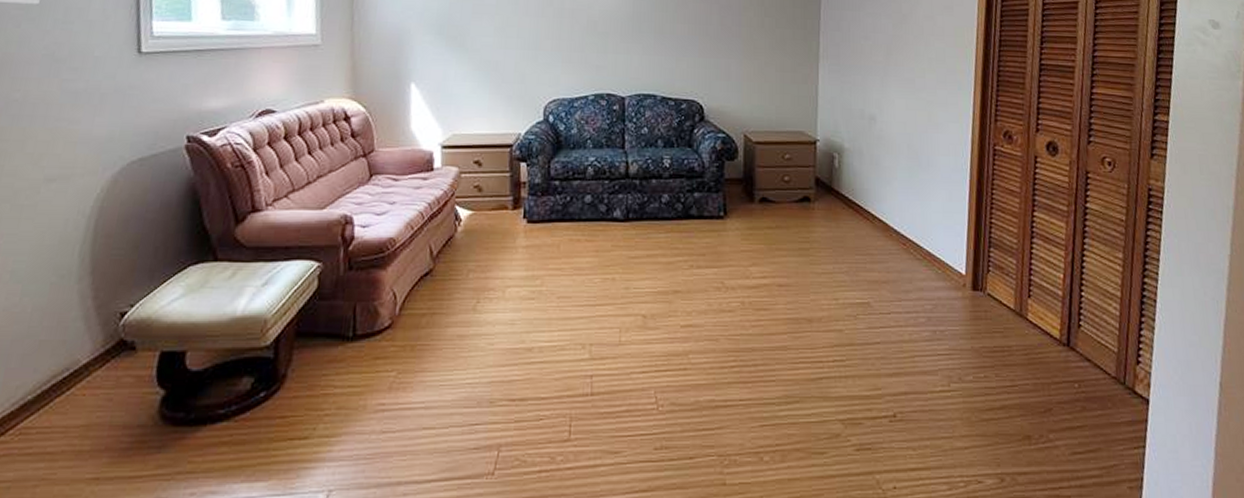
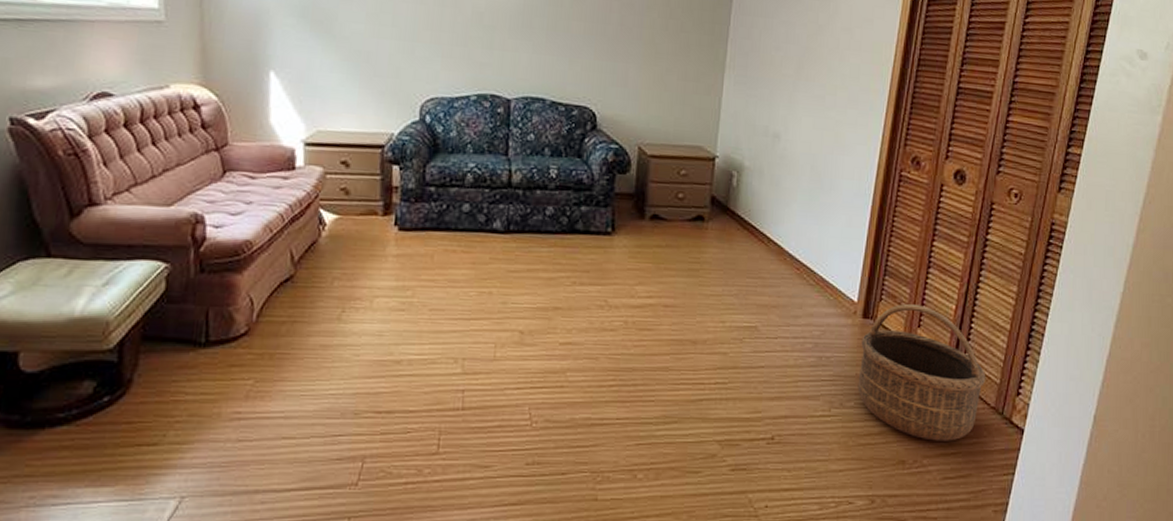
basket: none [973,274,1103,414] -> present [857,303,986,441]

